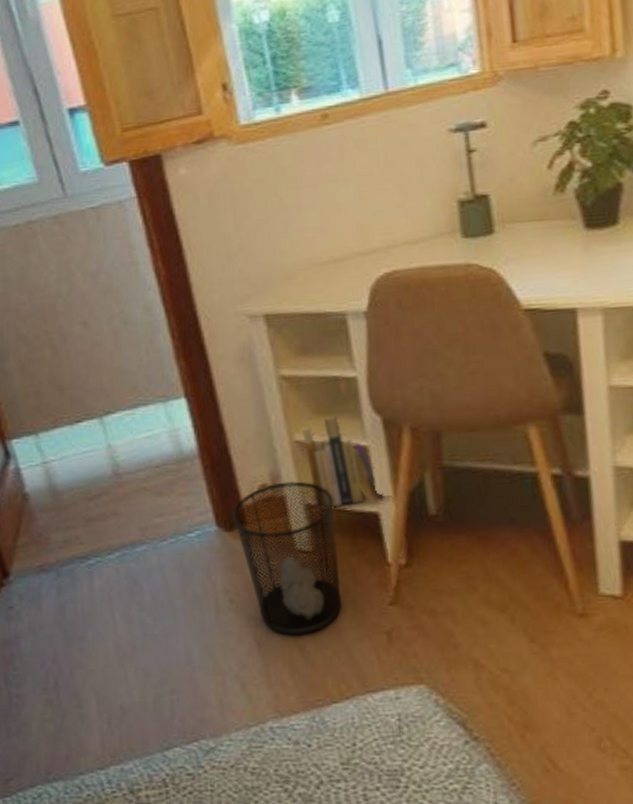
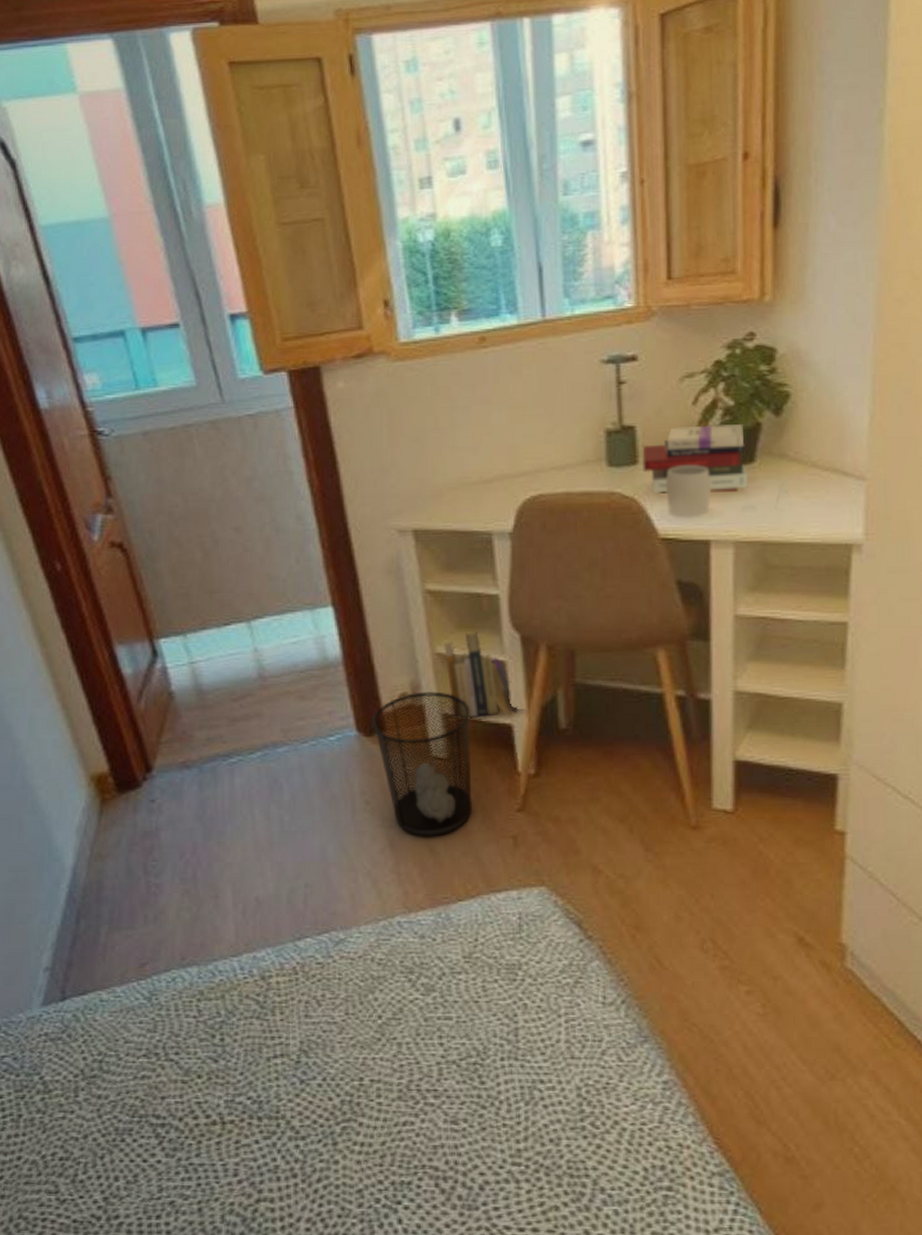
books: none [498,186,613,263] -> present [642,424,749,494]
mug: none [524,231,574,287] -> present [665,465,712,518]

